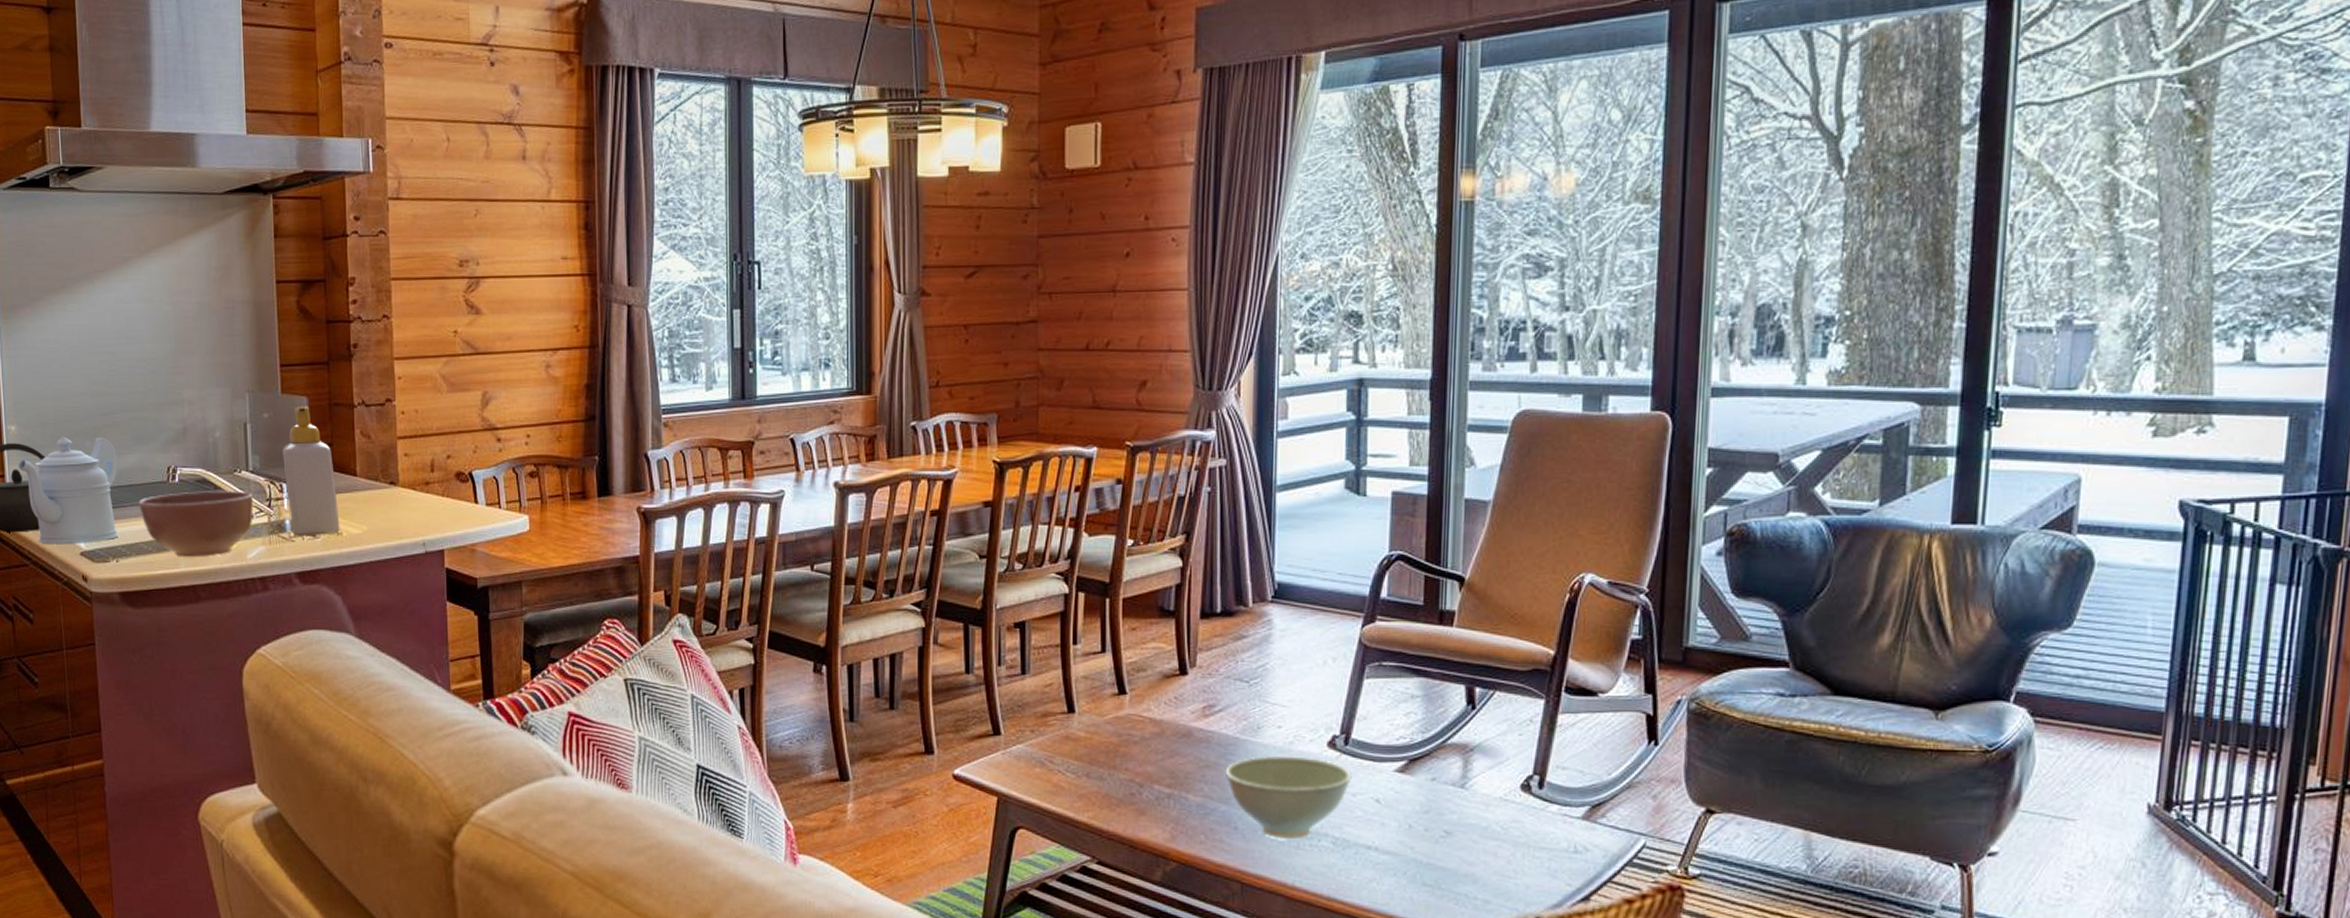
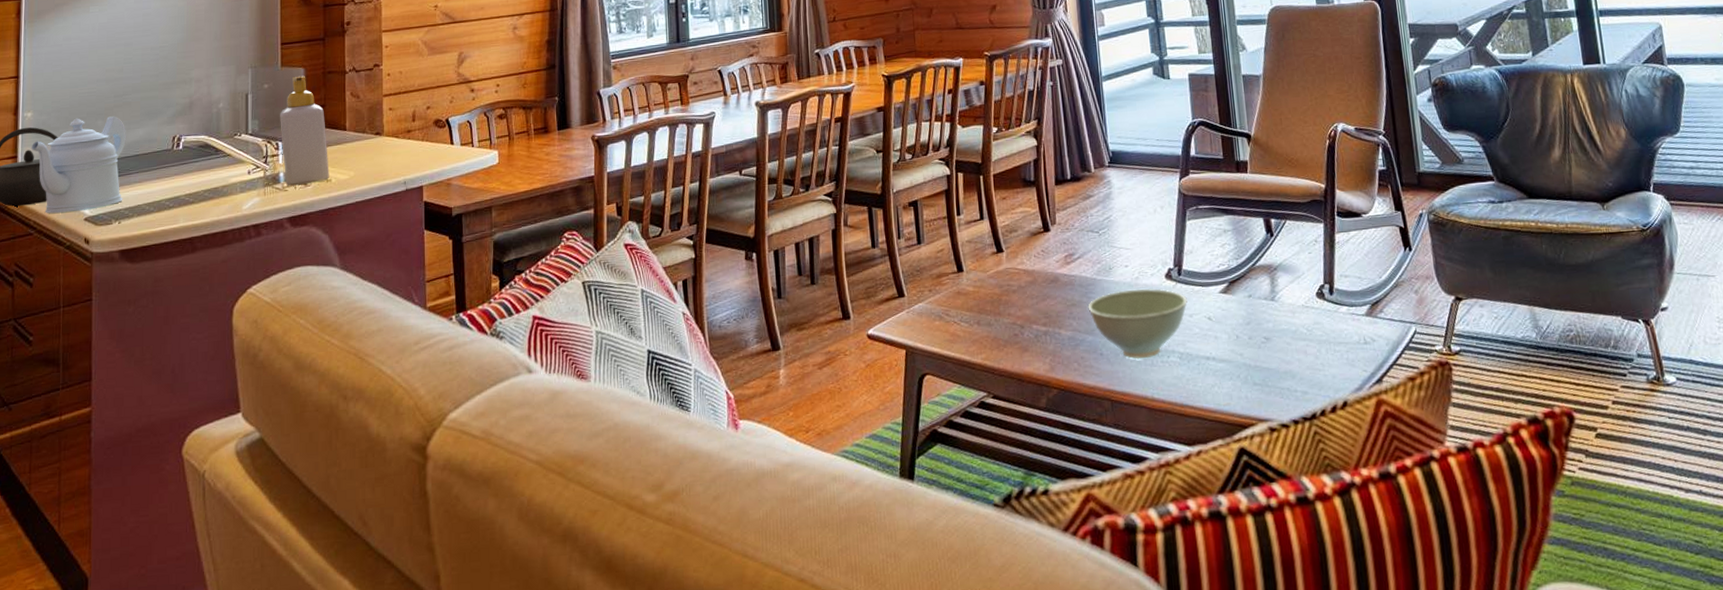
bowl: present [138,490,254,556] -> none [143,151,251,213]

